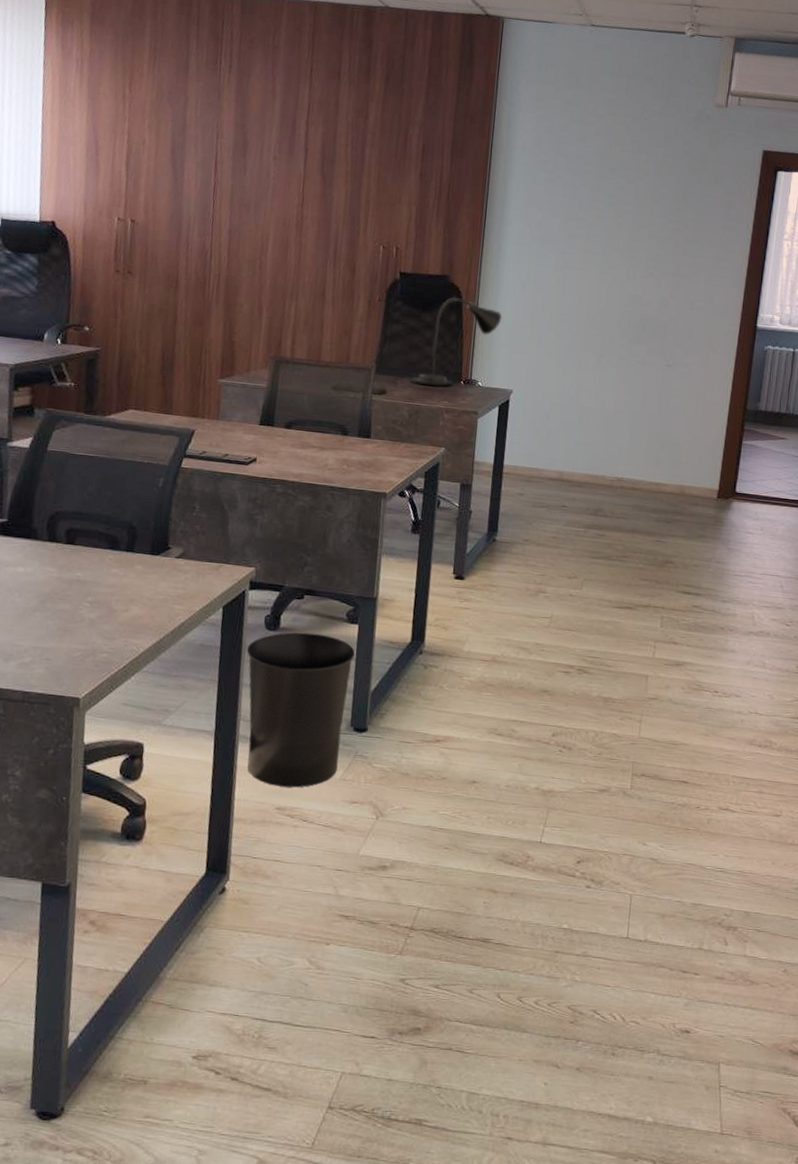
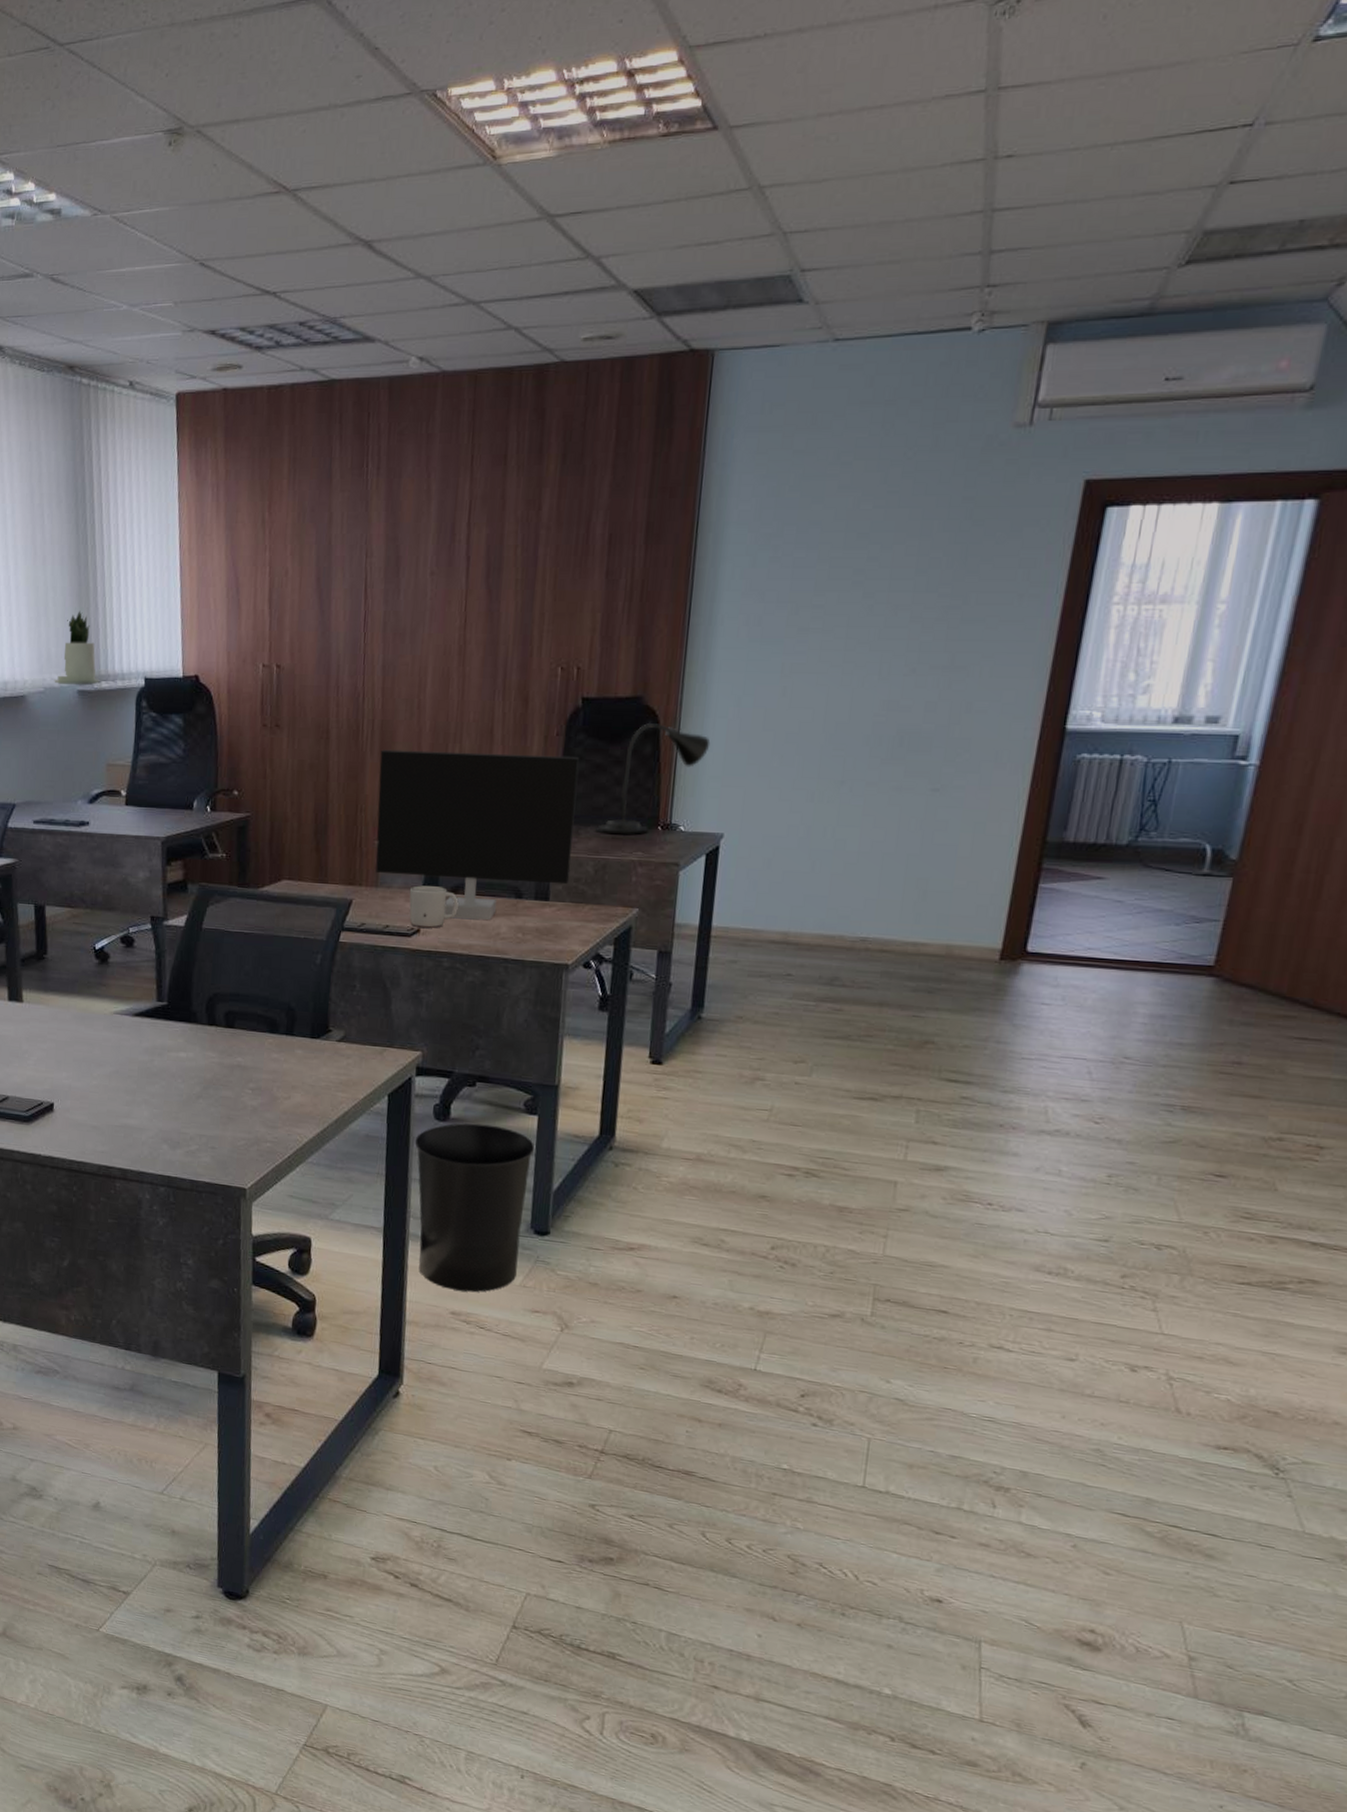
monitor: none [217,301,398,454] -> present [376,749,580,921]
mug: none [247,420,292,458] -> present [409,885,459,928]

